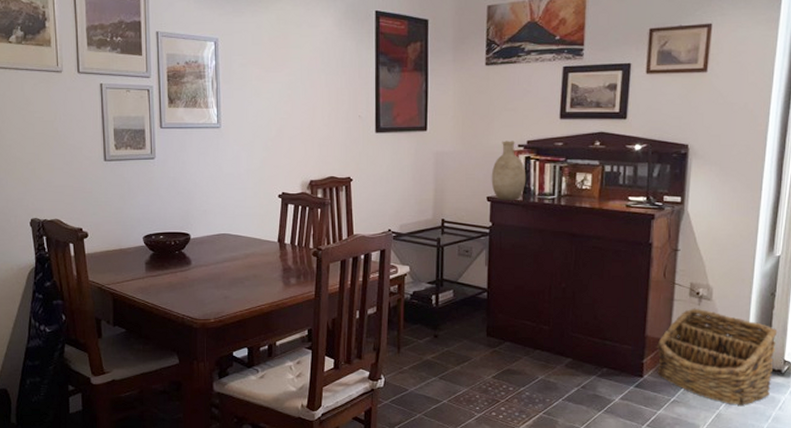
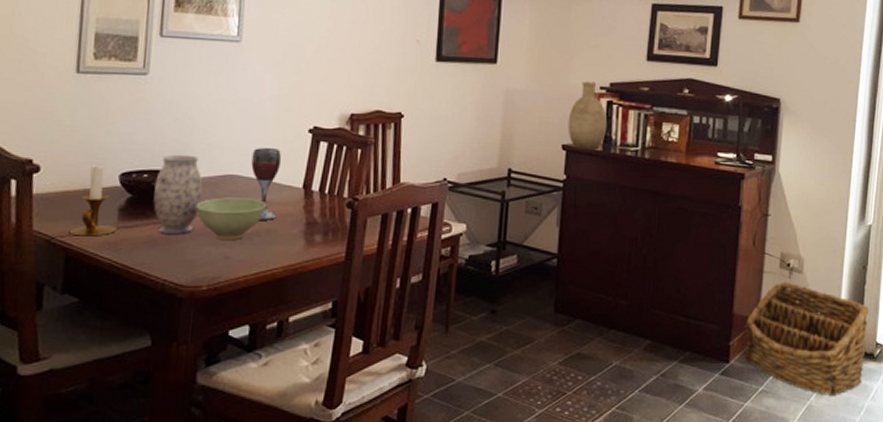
candlestick: none [113,229,146,284] -> present [68,163,117,237]
vase: none [169,220,203,280] -> present [153,155,203,234]
bowl: none [200,251,252,283] -> present [196,197,267,240]
cup: none [237,212,261,268] -> present [251,148,282,220]

